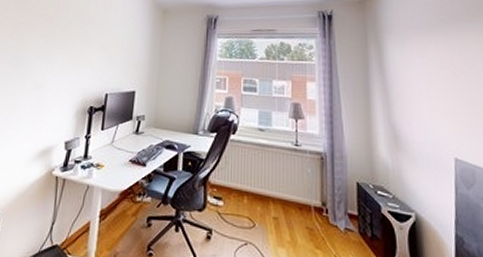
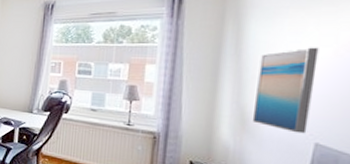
wall art: none [400,69,447,149] -> present [252,47,319,134]

